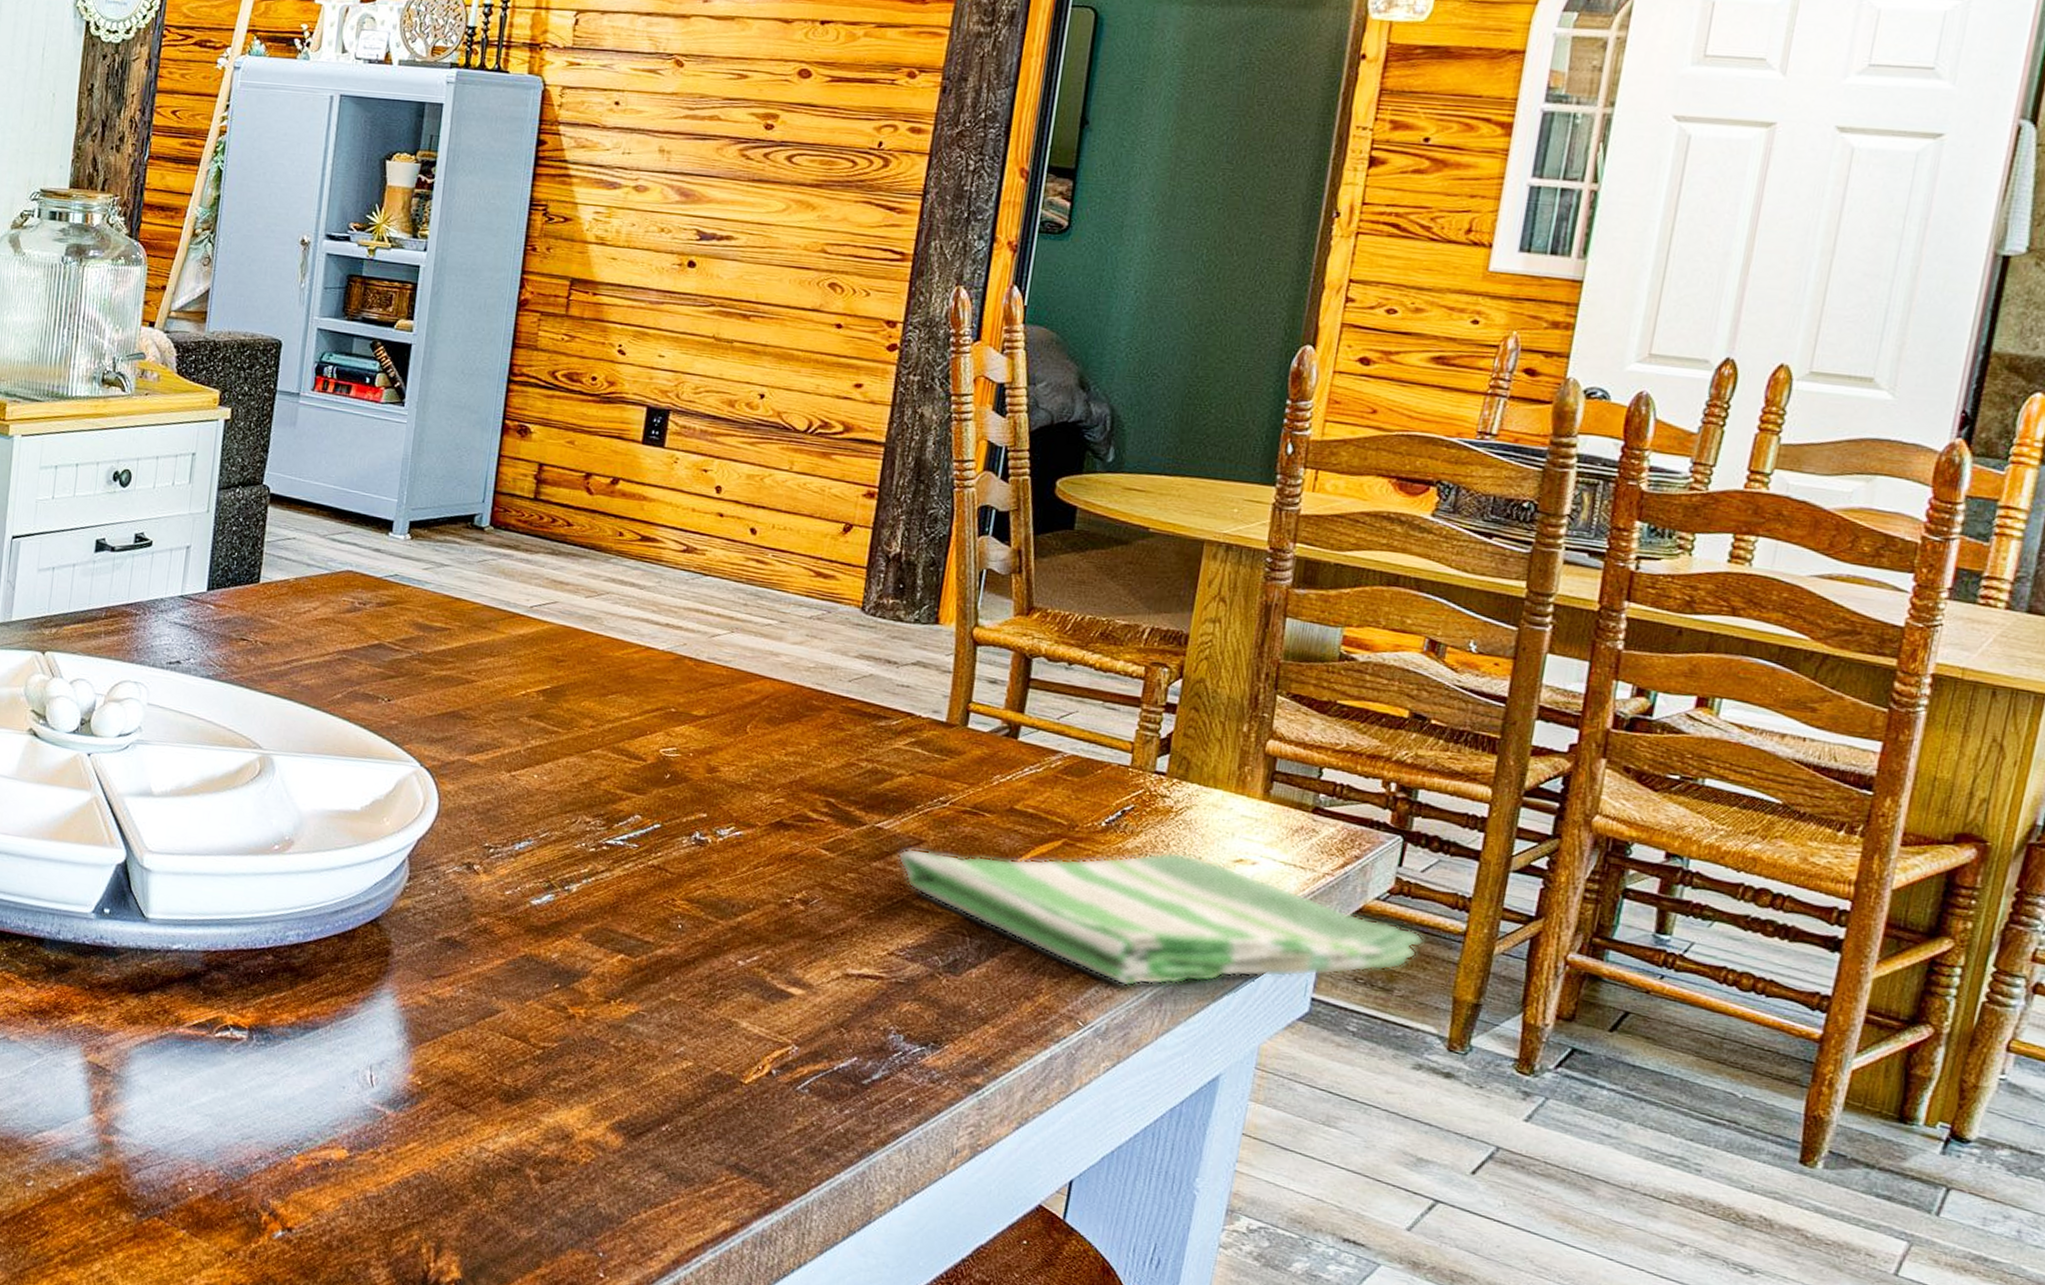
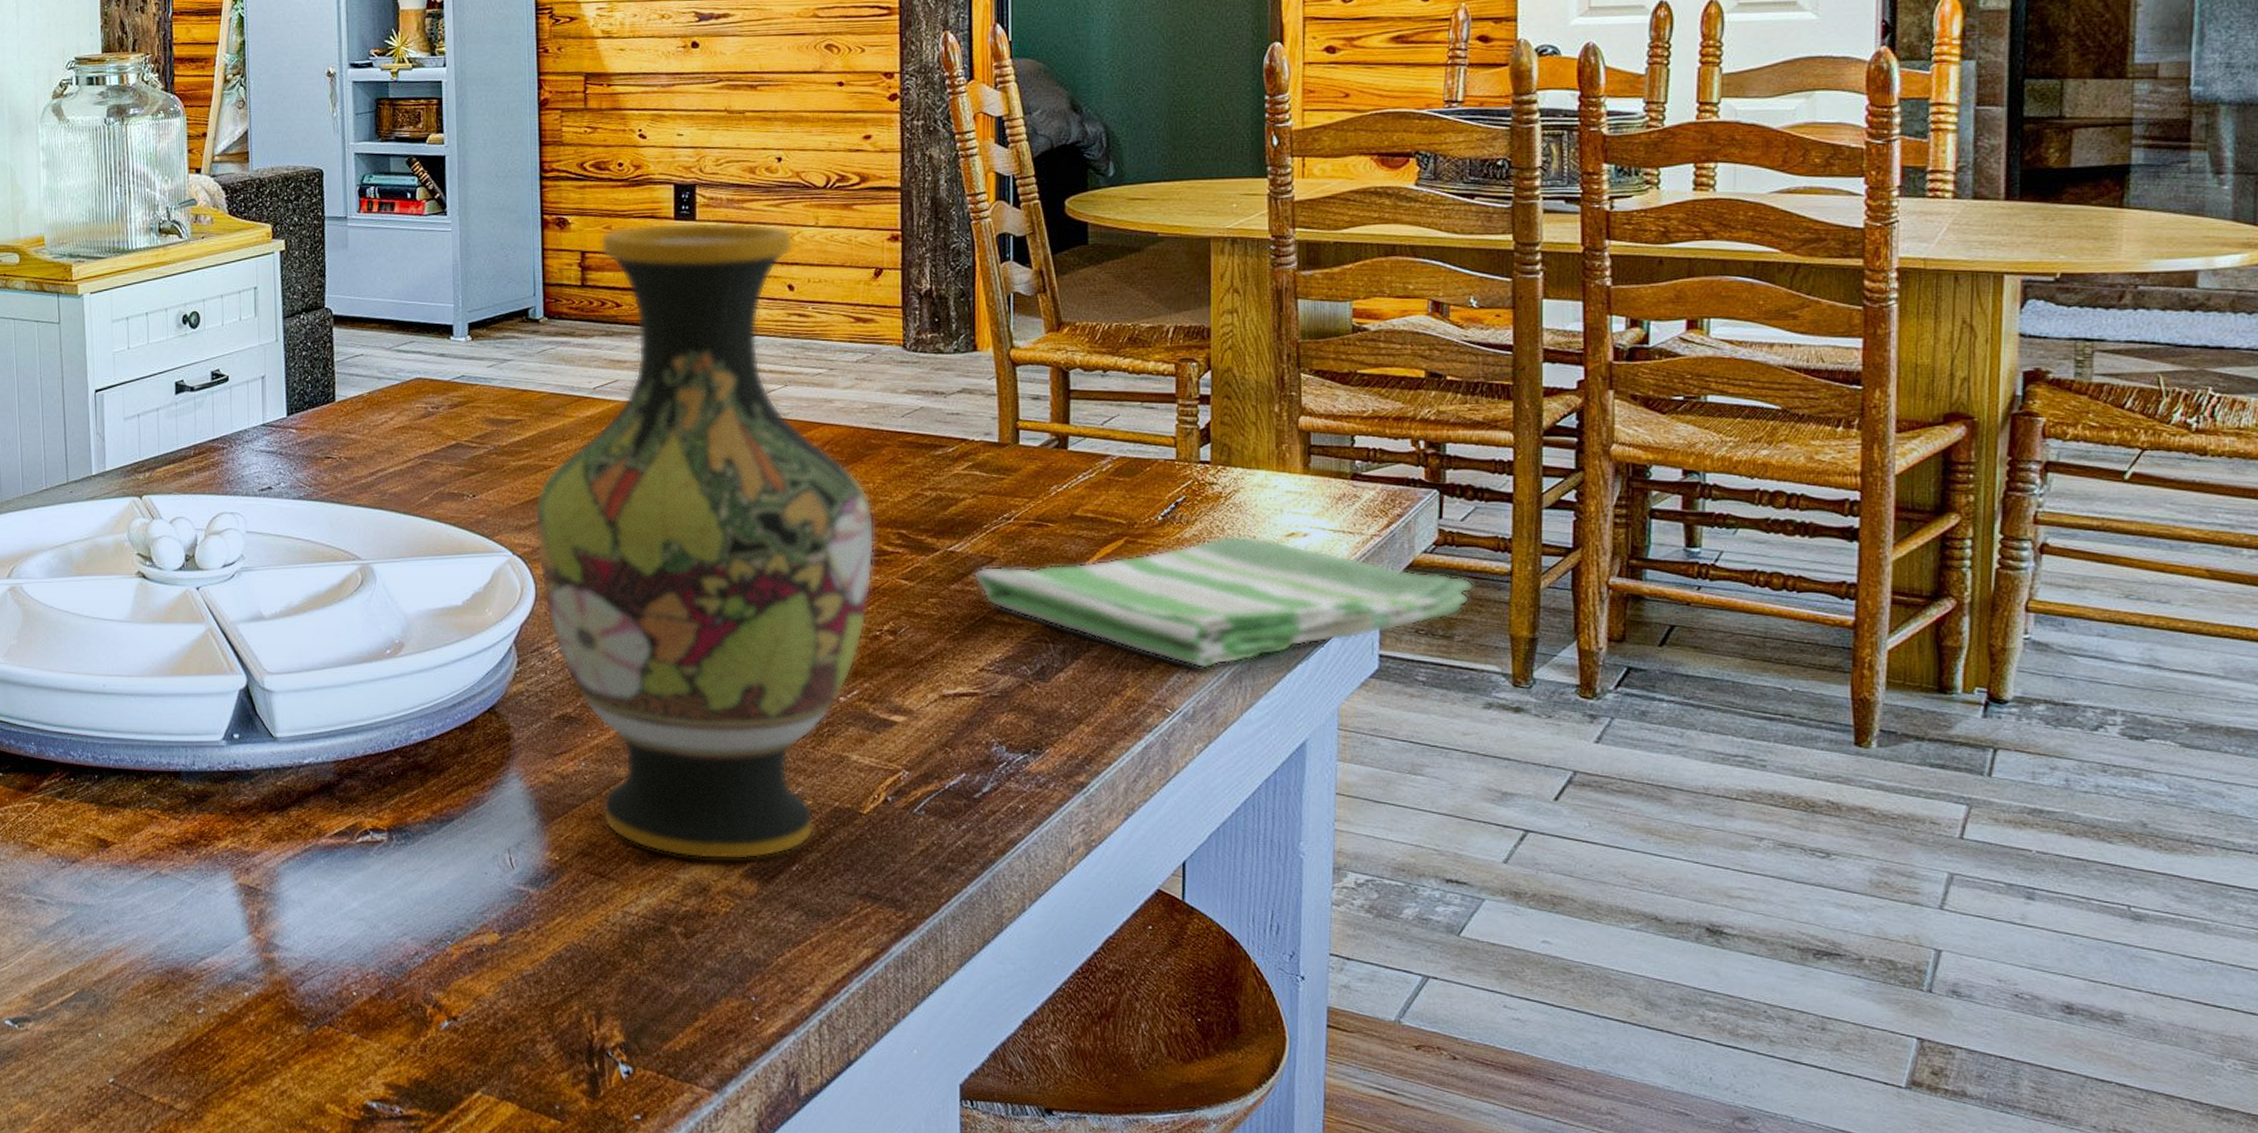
vase: none [445,443,804,1113] -> present [535,222,875,860]

